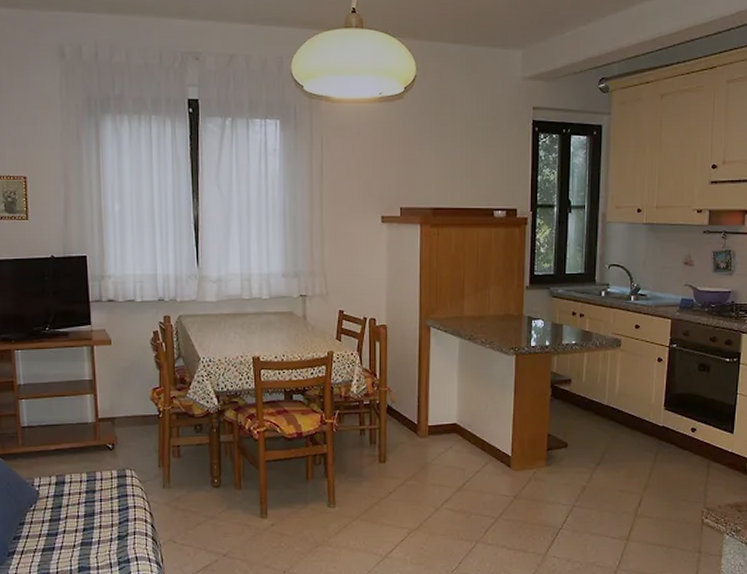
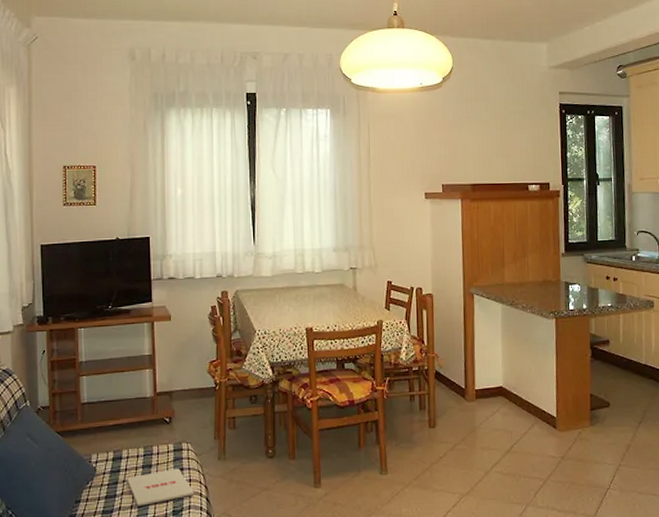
magazine: none [71,494,140,530] -> present [127,468,195,506]

